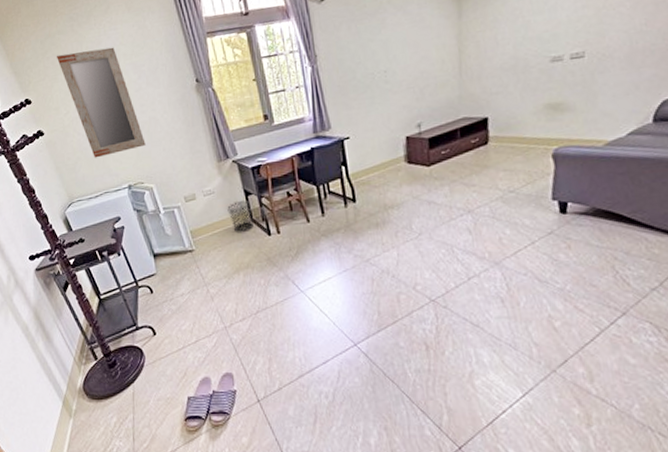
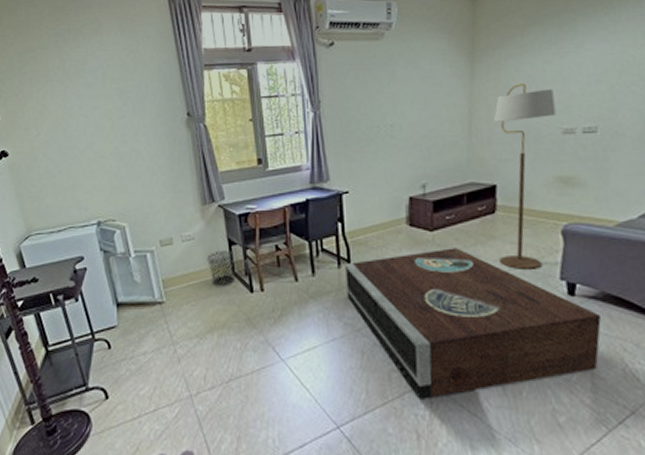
home mirror: present [57,47,146,158] -> none [35,69,123,188]
stereo: none [350,179,592,316] -> present [344,248,601,399]
floor lamp: none [483,17,544,194] -> present [494,84,556,269]

